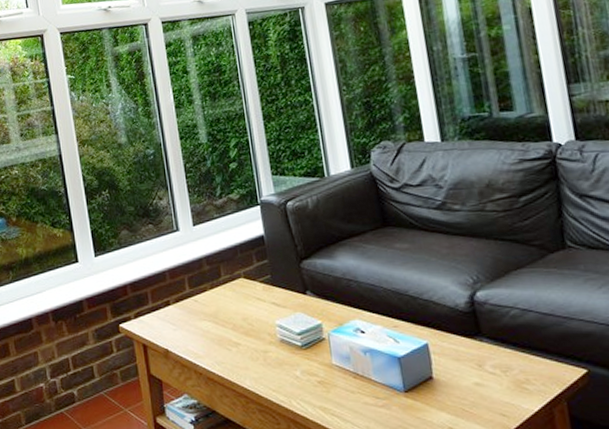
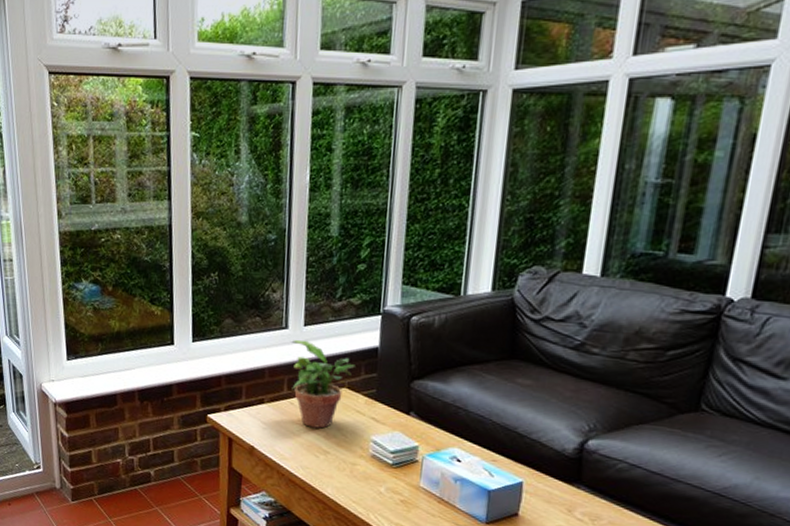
potted plant: none [184,238,247,322] -> present [291,340,355,429]

